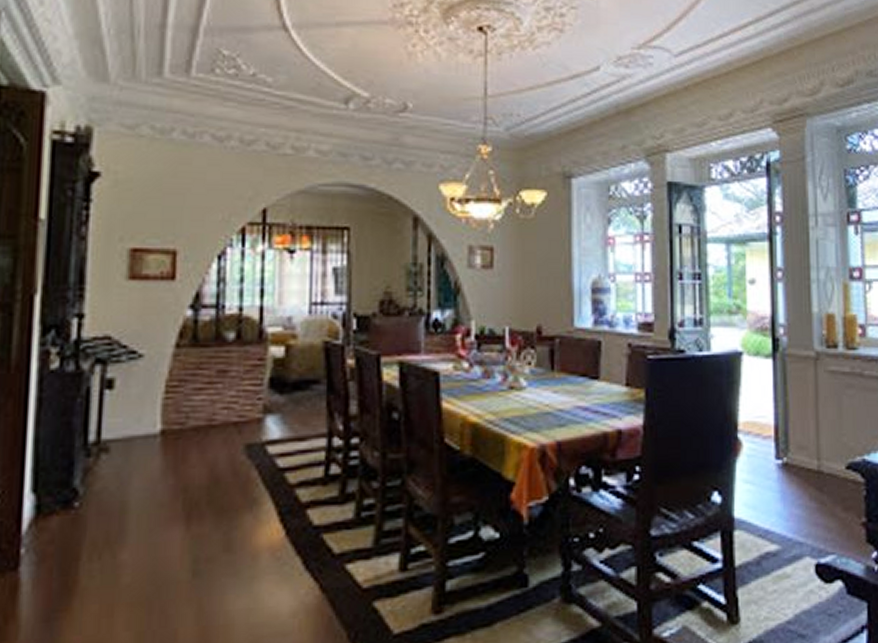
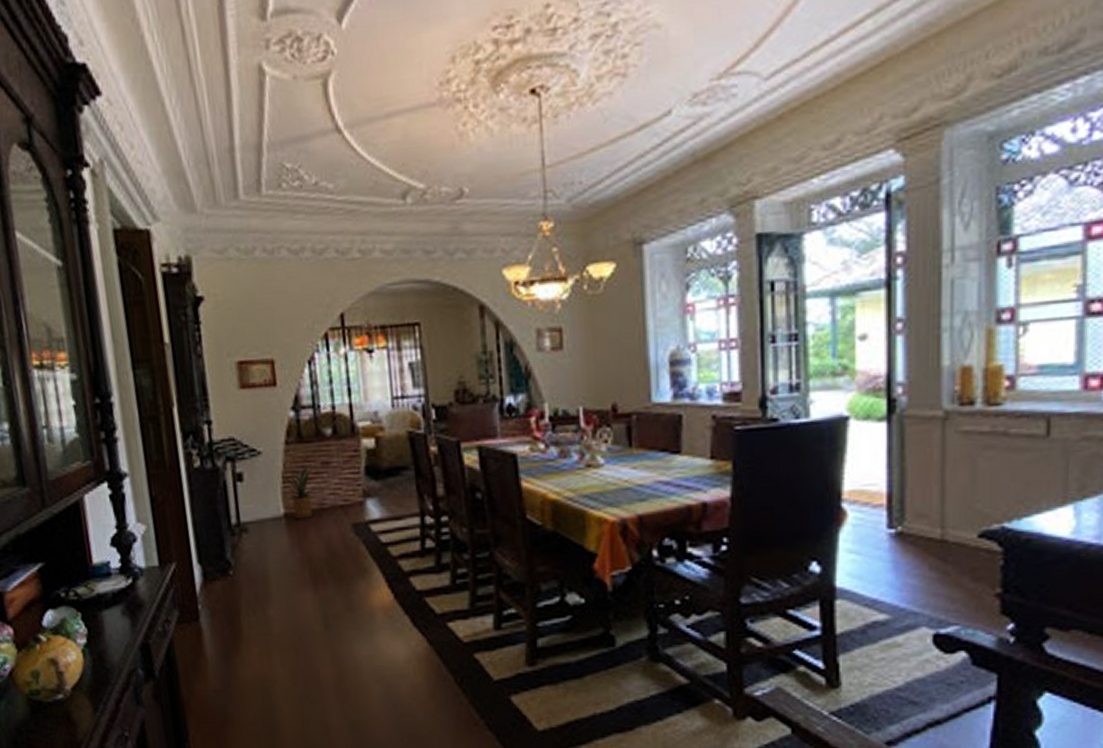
house plant: none [160,372,211,437] -> present [278,464,320,519]

